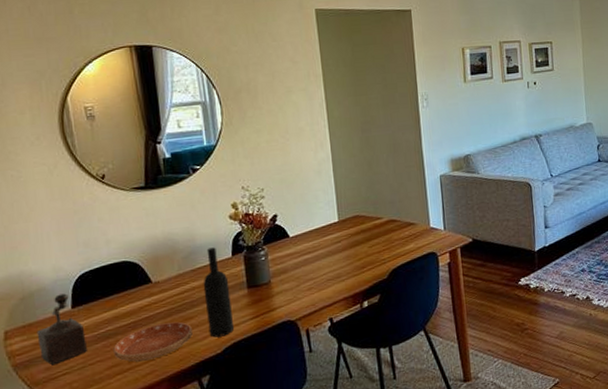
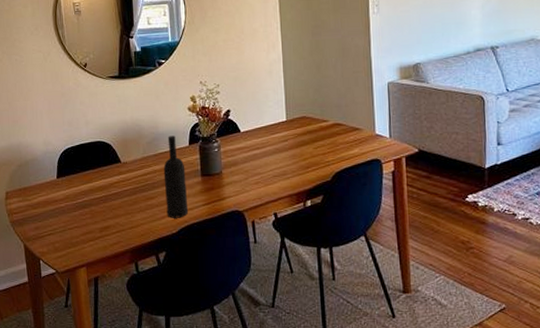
pepper mill: present [36,293,87,366] -> none [29,165,67,226]
saucer: present [113,321,193,363] -> none [88,200,153,233]

